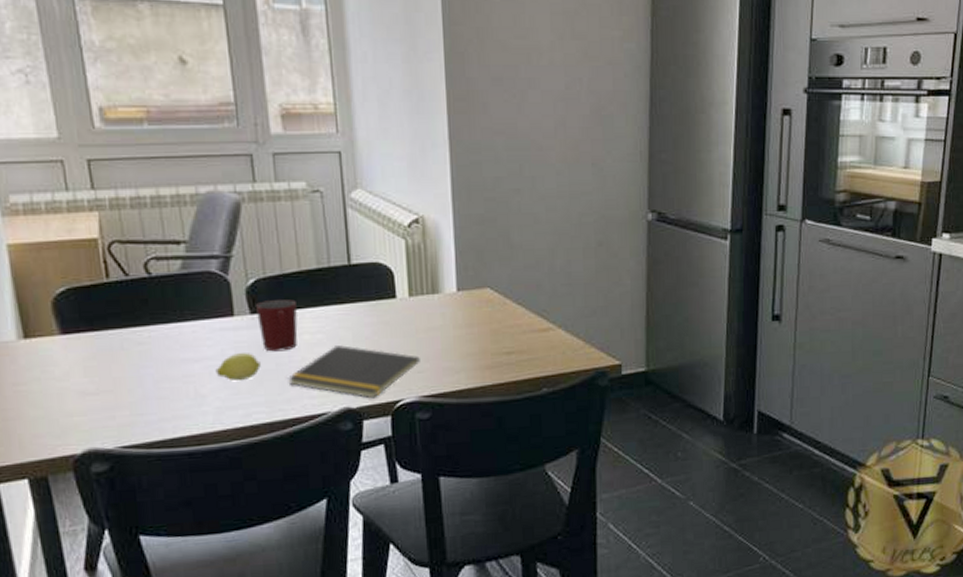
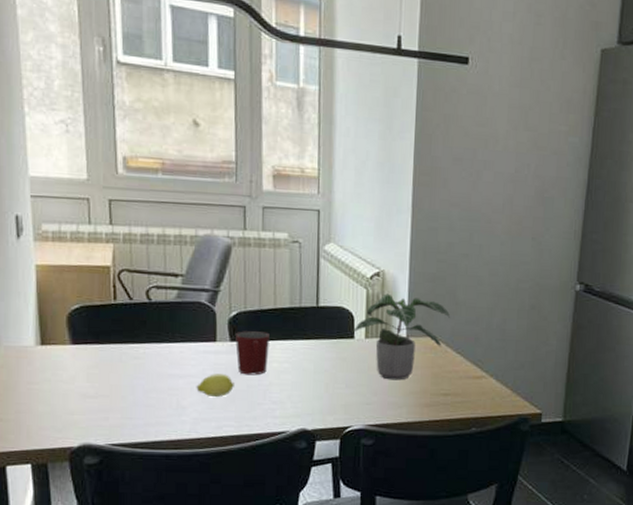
notepad: present [288,345,420,399] -> none [256,375,369,423]
potted plant: none [394,242,507,342] -> present [353,293,451,381]

